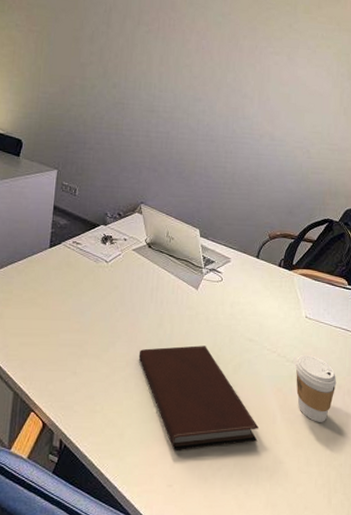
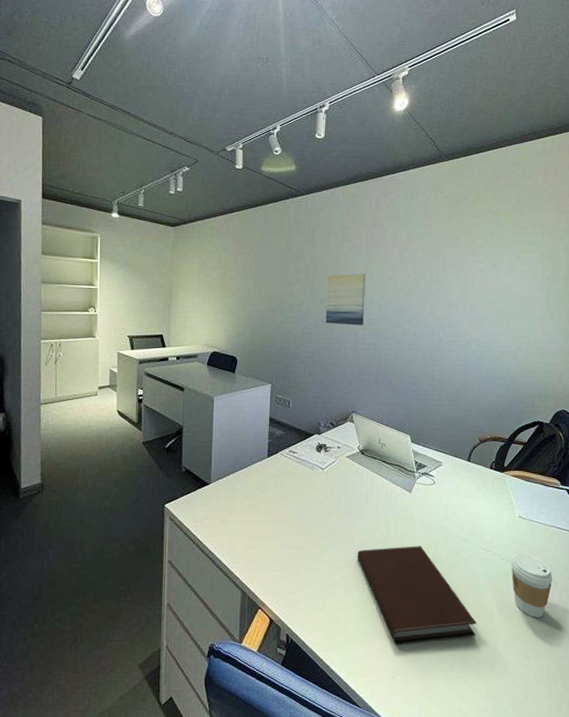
wall art: none [117,58,161,113] -> present [325,273,366,326]

